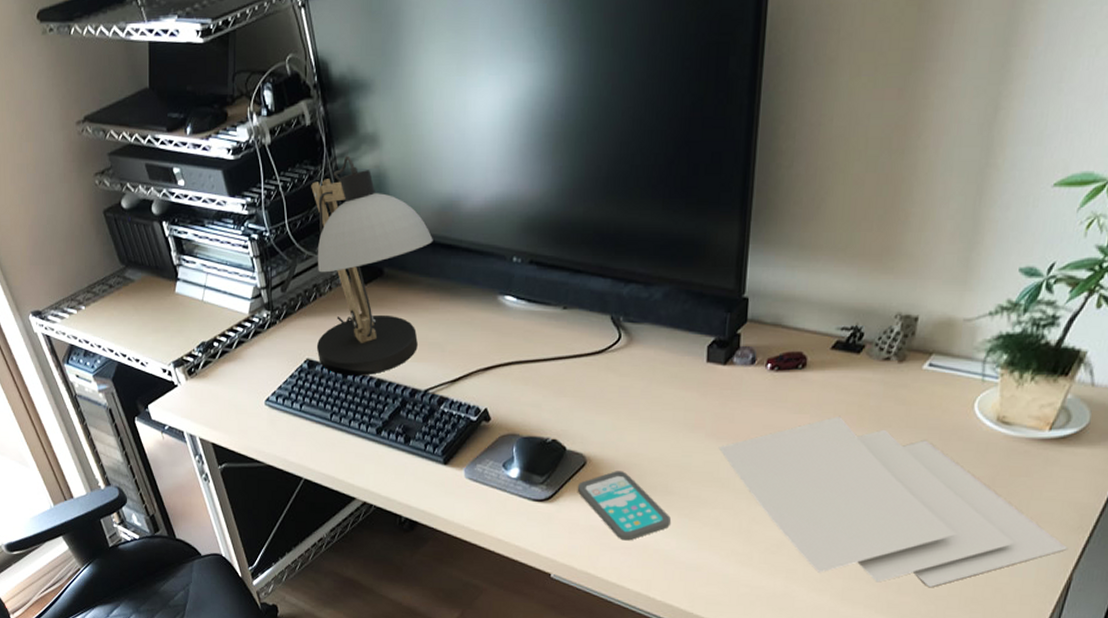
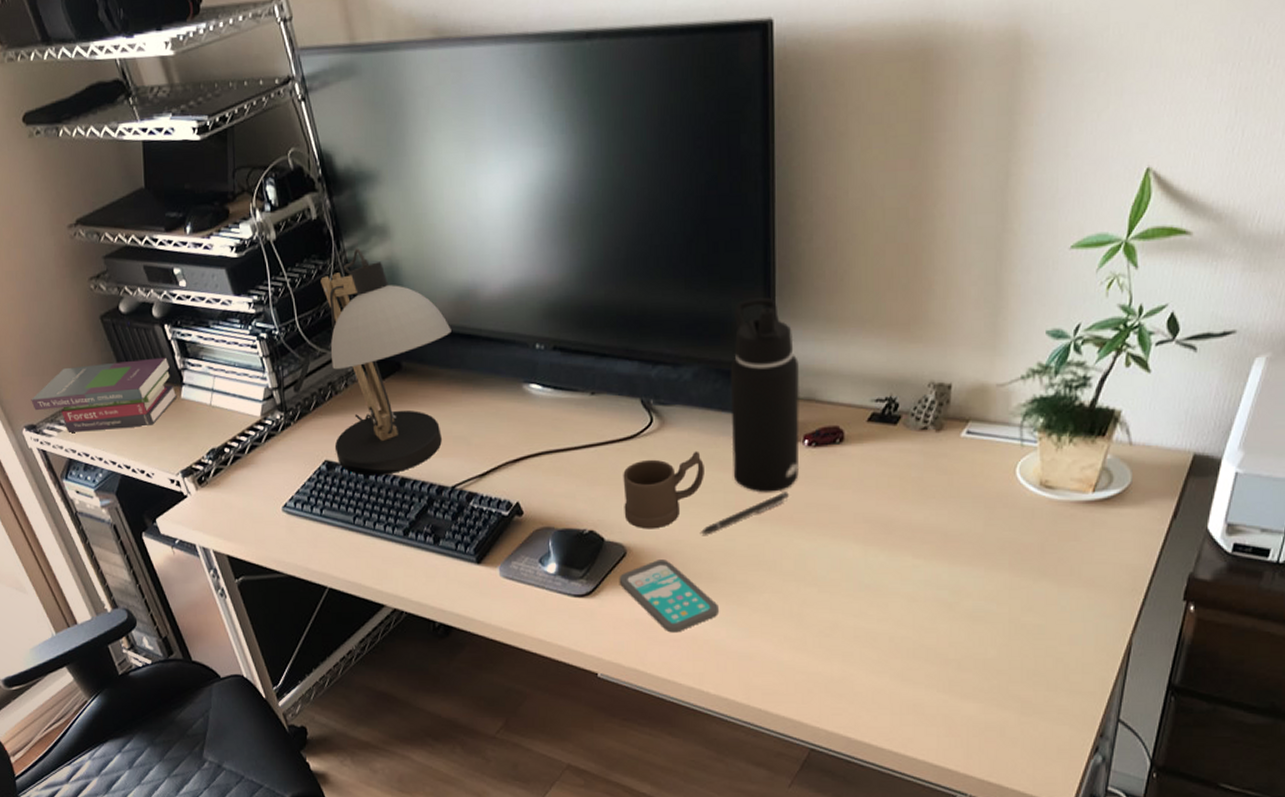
books: none [37,253,172,320] -> present [31,357,178,432]
mug: none [587,368,668,442] -> present [623,451,704,529]
pen: none [658,413,748,449] -> present [700,492,789,534]
water bottle: none [695,223,768,413] -> present [730,298,800,492]
papers: present [718,415,1069,588] -> none [762,489,1125,662]

